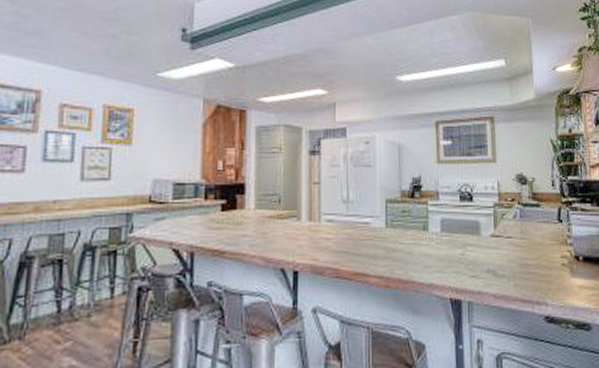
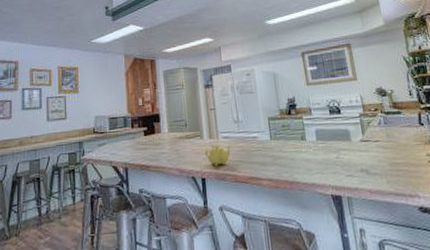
teapot: none [300,229,336,257] -> present [204,144,231,167]

